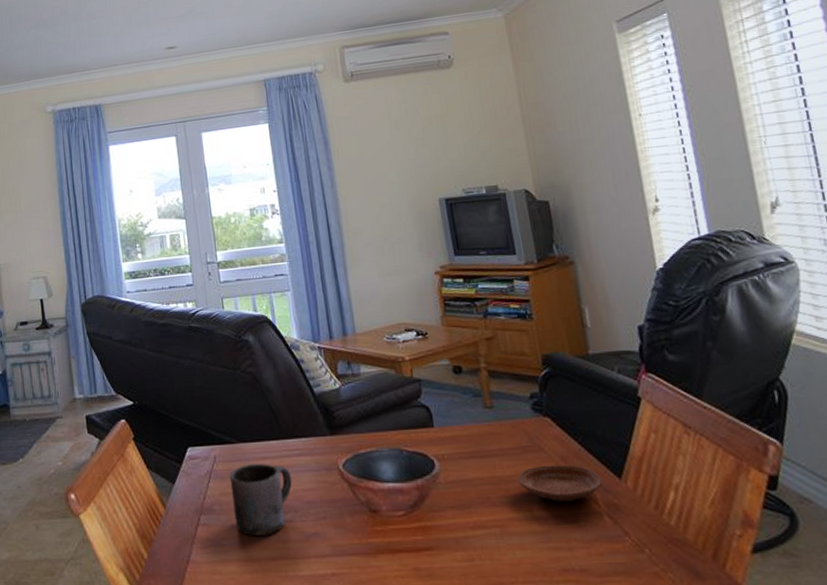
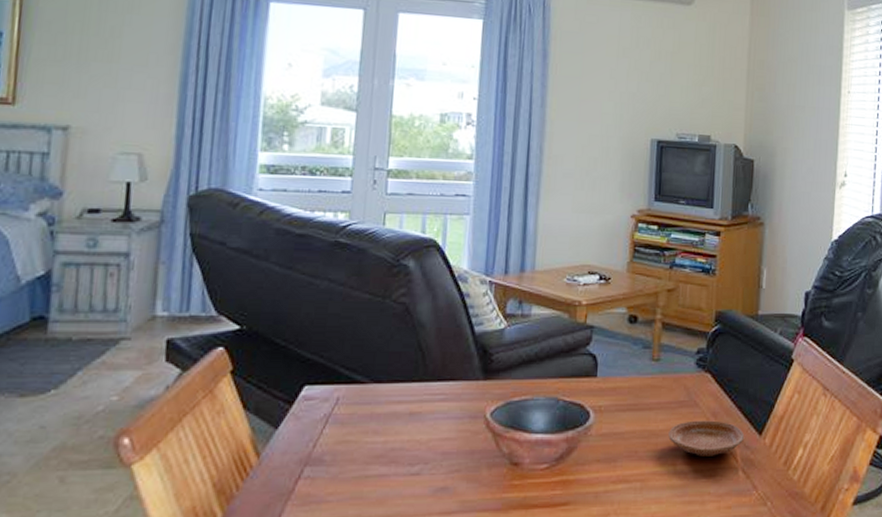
mug: present [229,464,292,537] -> none [348,409,429,492]

